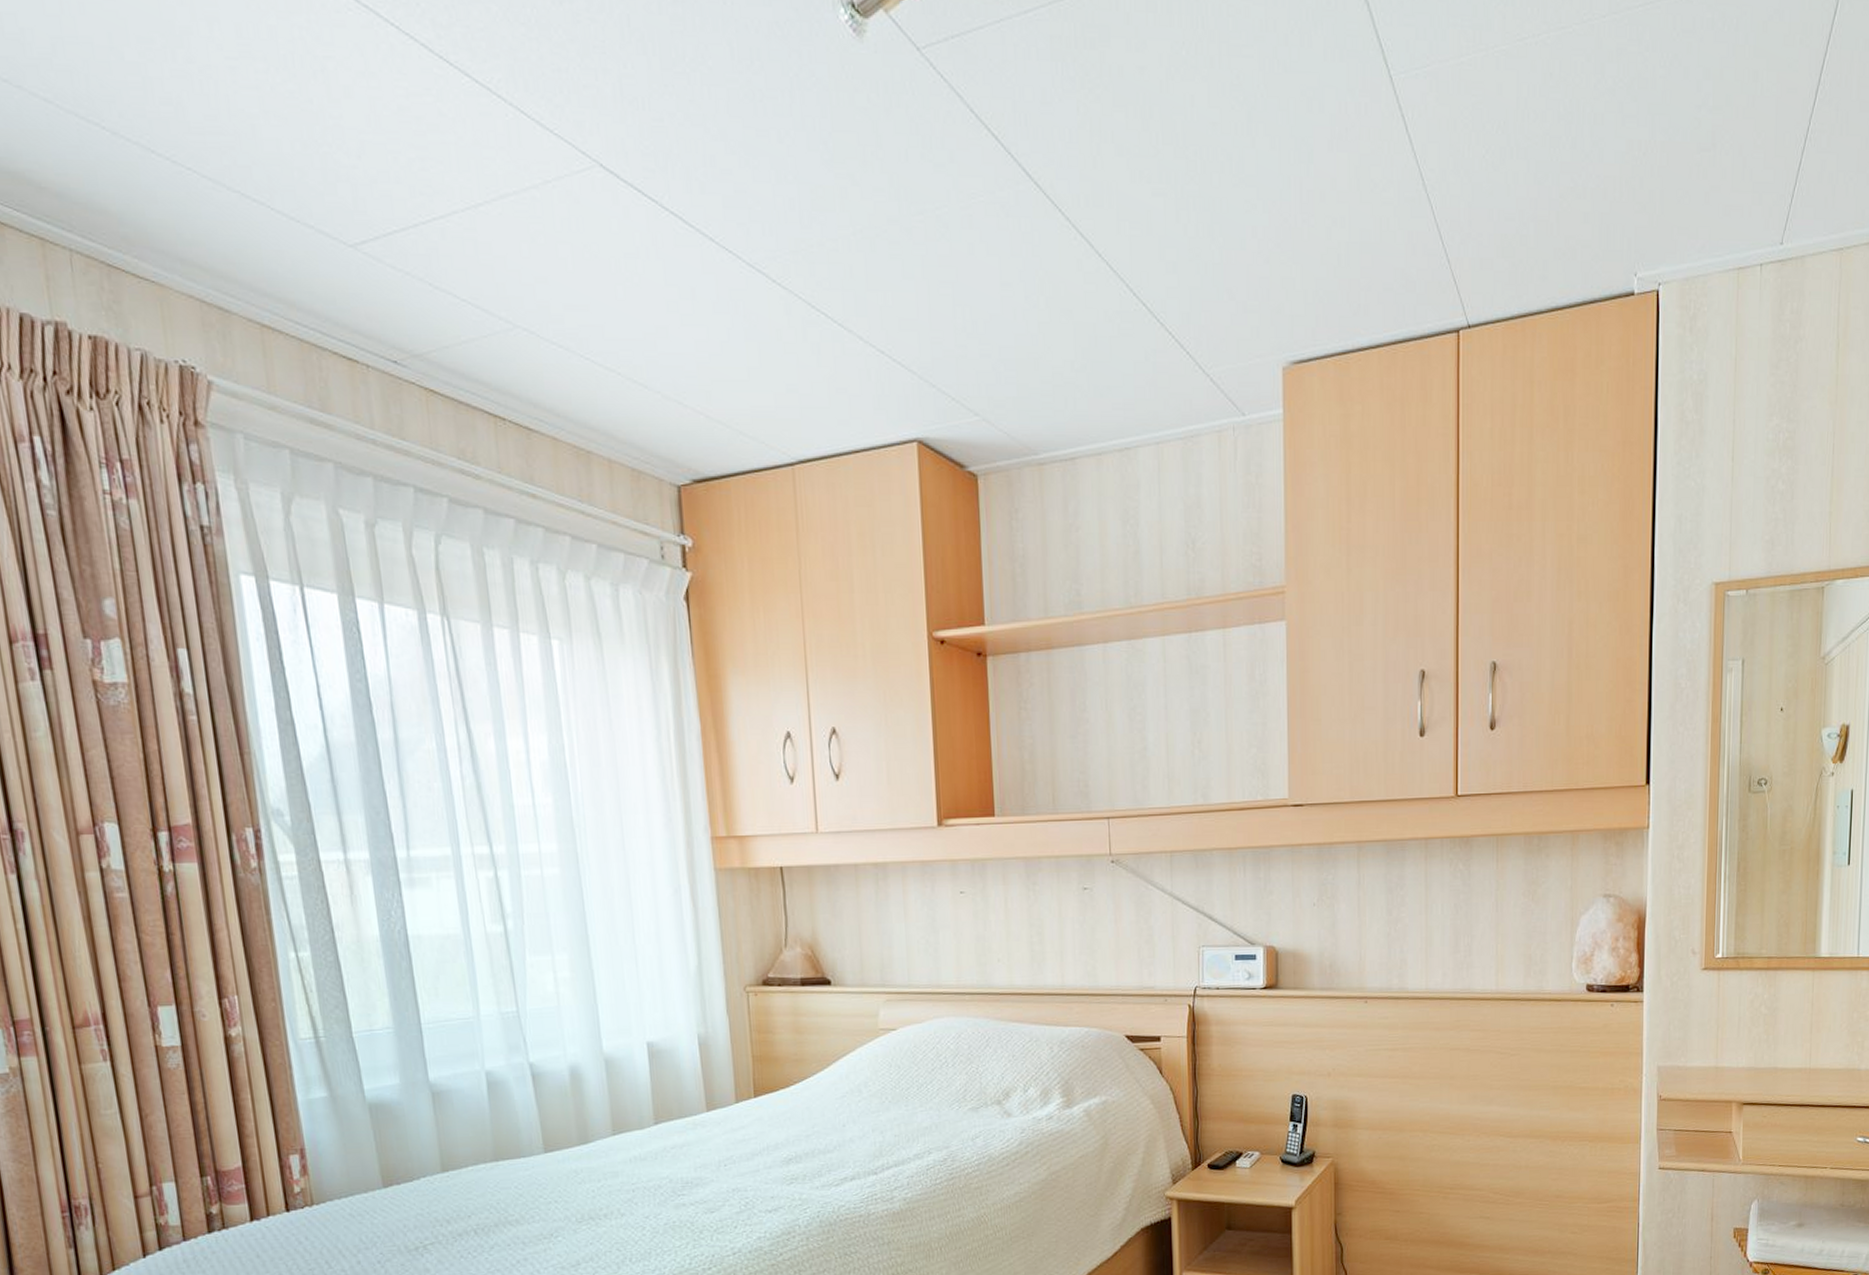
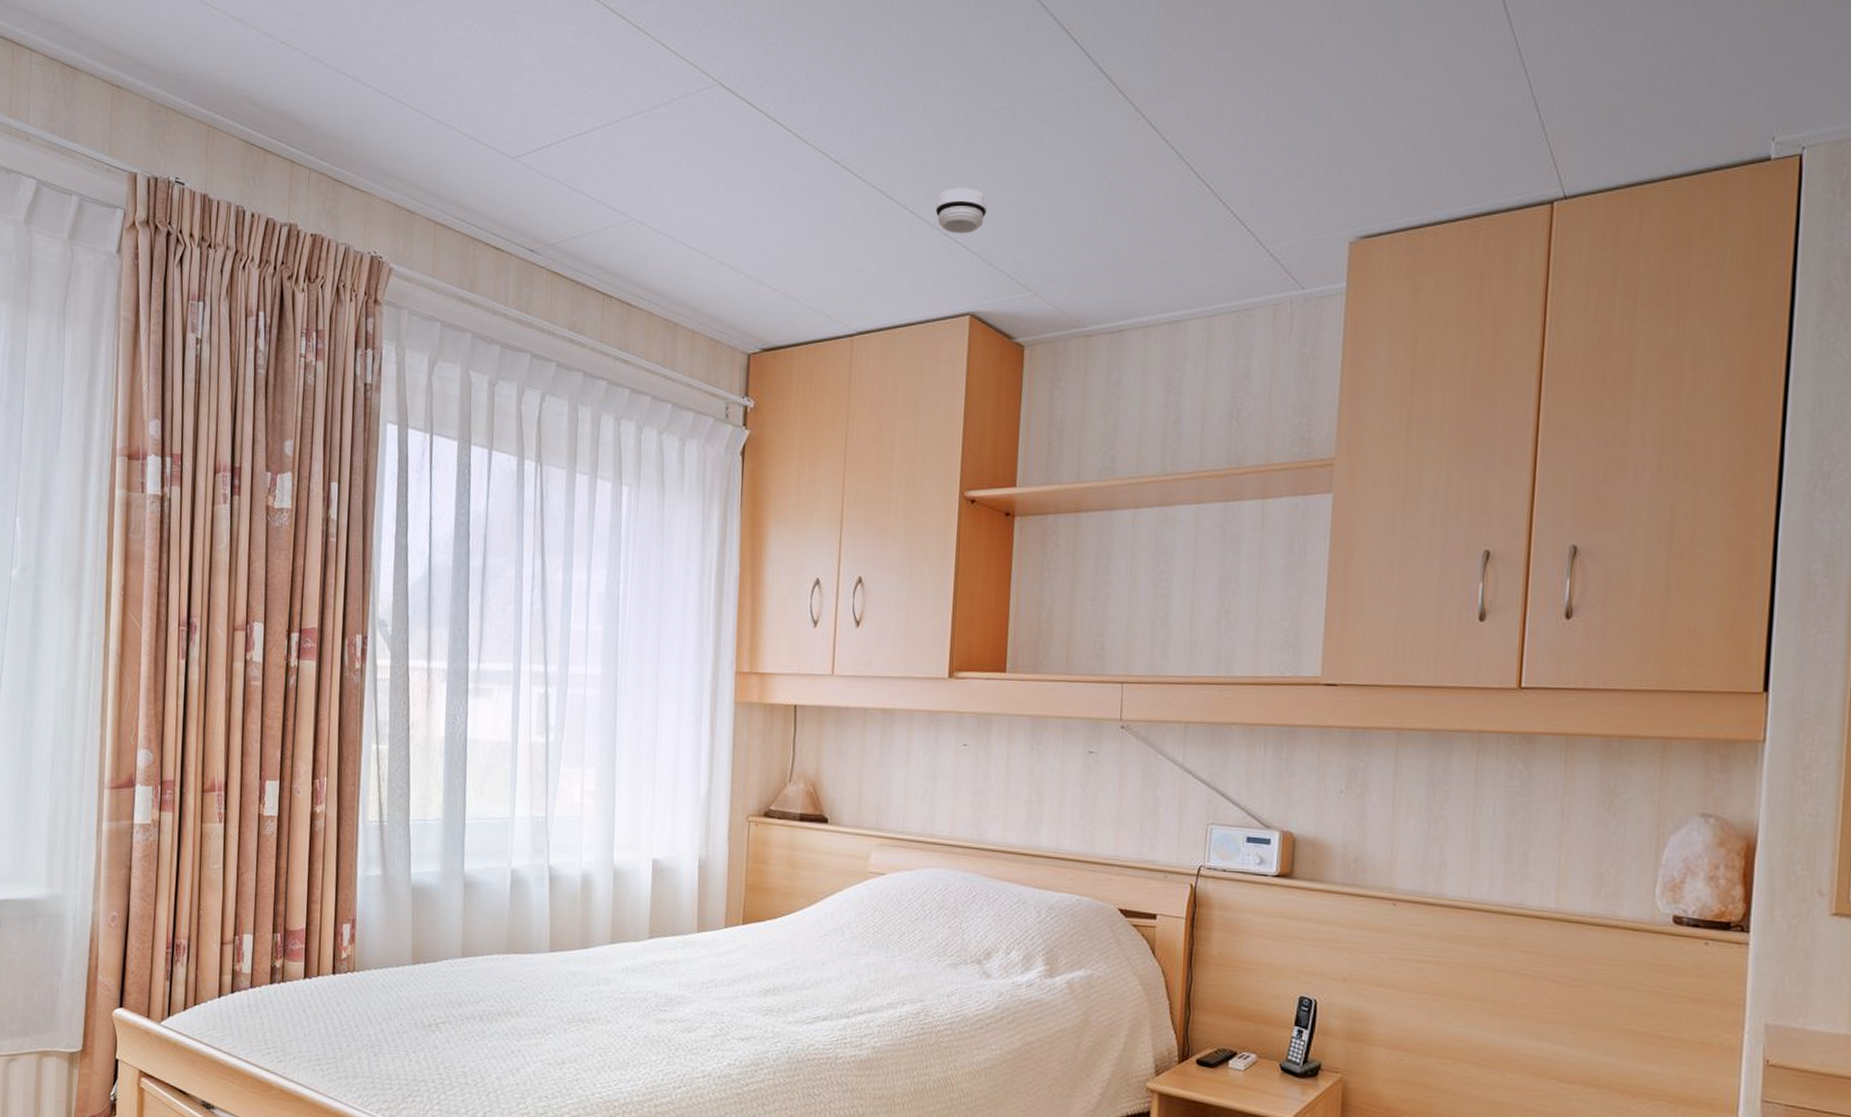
smoke detector: none [866,299,923,352] -> present [935,187,988,234]

